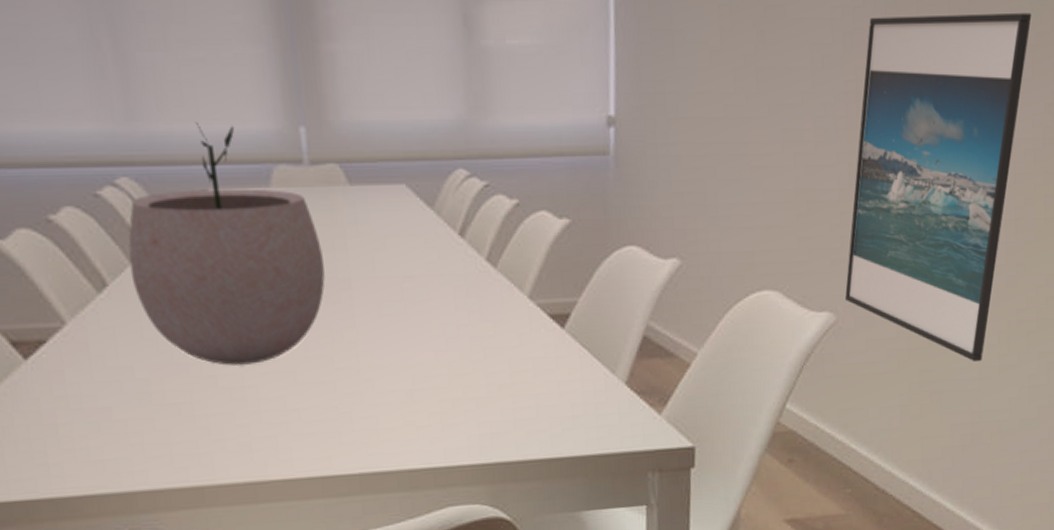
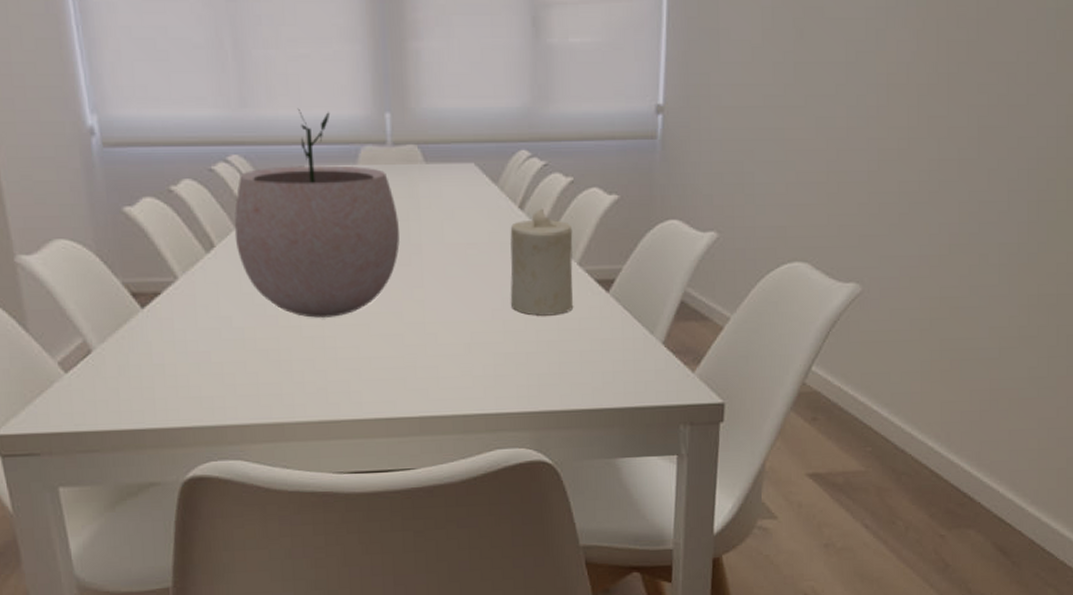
candle: none [450,234,525,357] -> present [510,208,574,316]
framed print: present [844,12,1032,363] -> none [870,12,1057,333]

